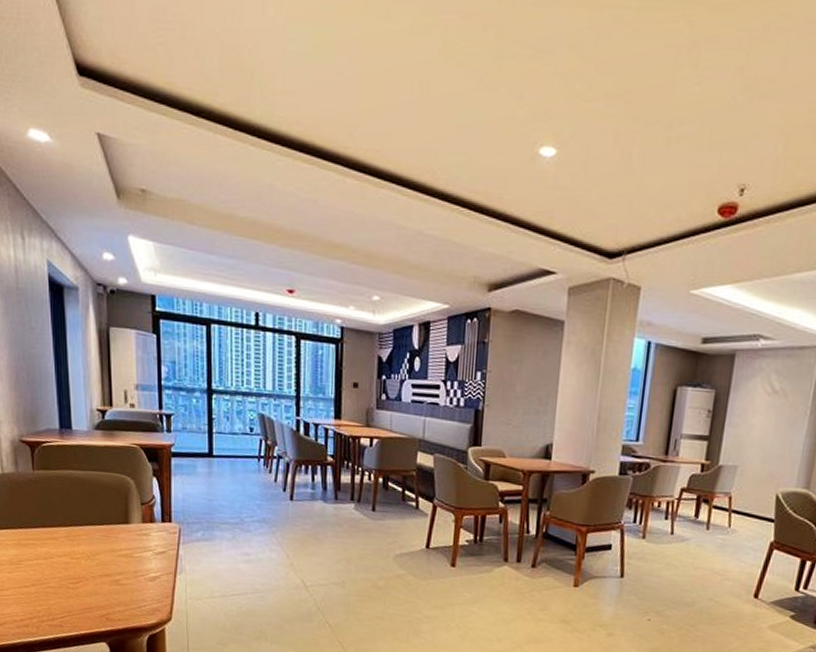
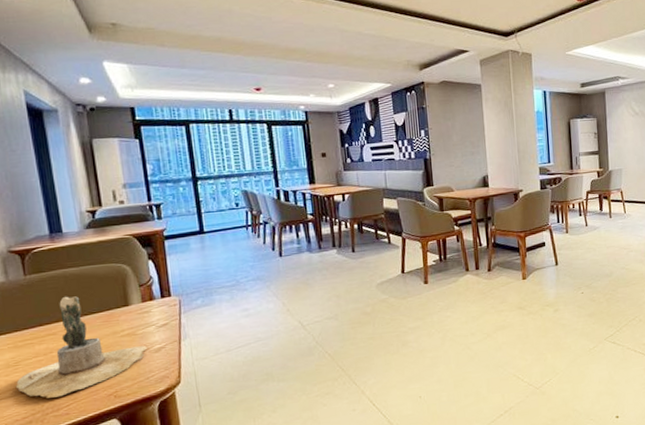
potted cactus: none [17,500,142,607] -> present [16,296,147,398]

